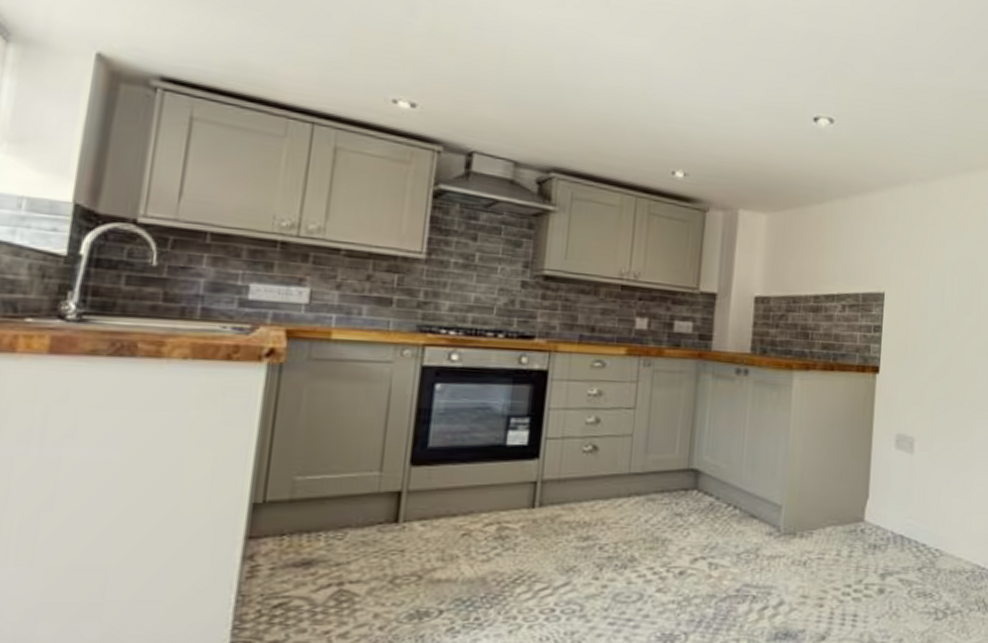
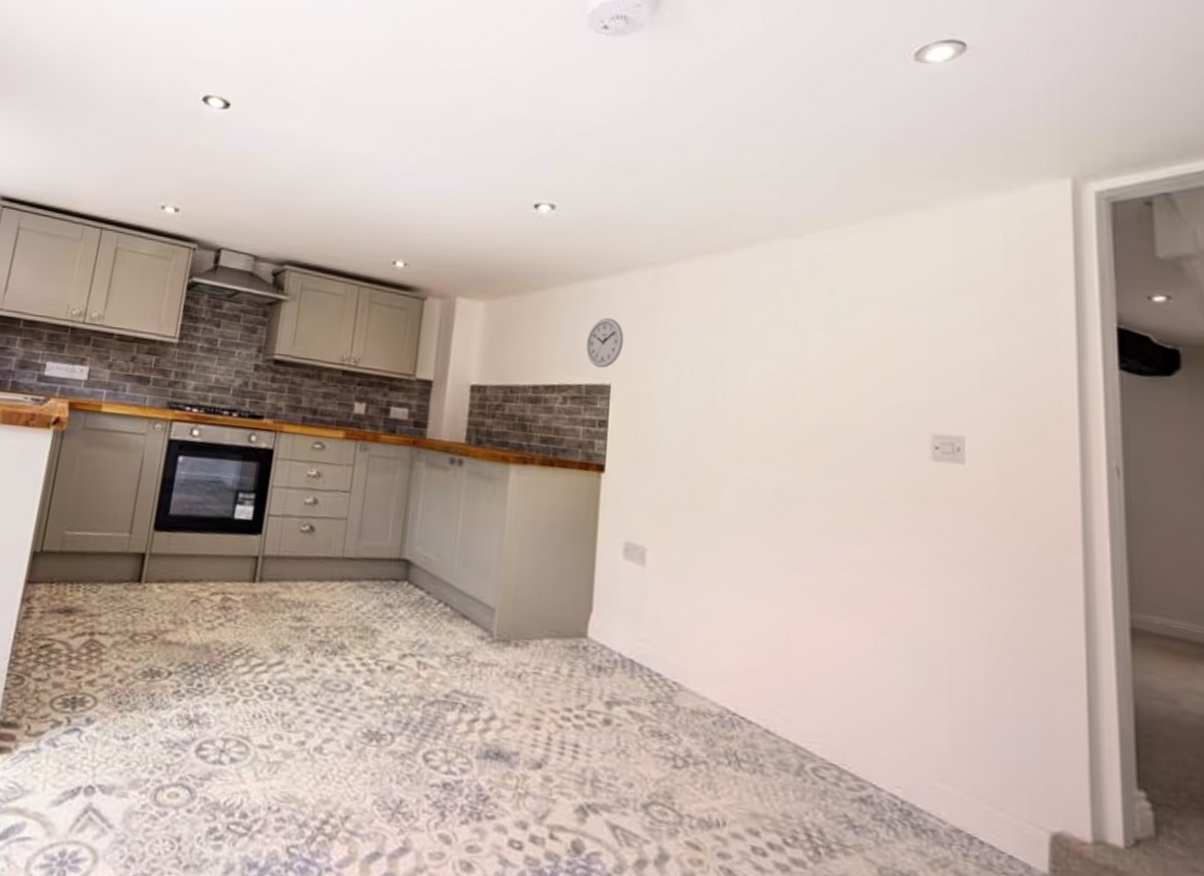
wall clock: none [862,229,897,277] -> present [585,317,624,368]

